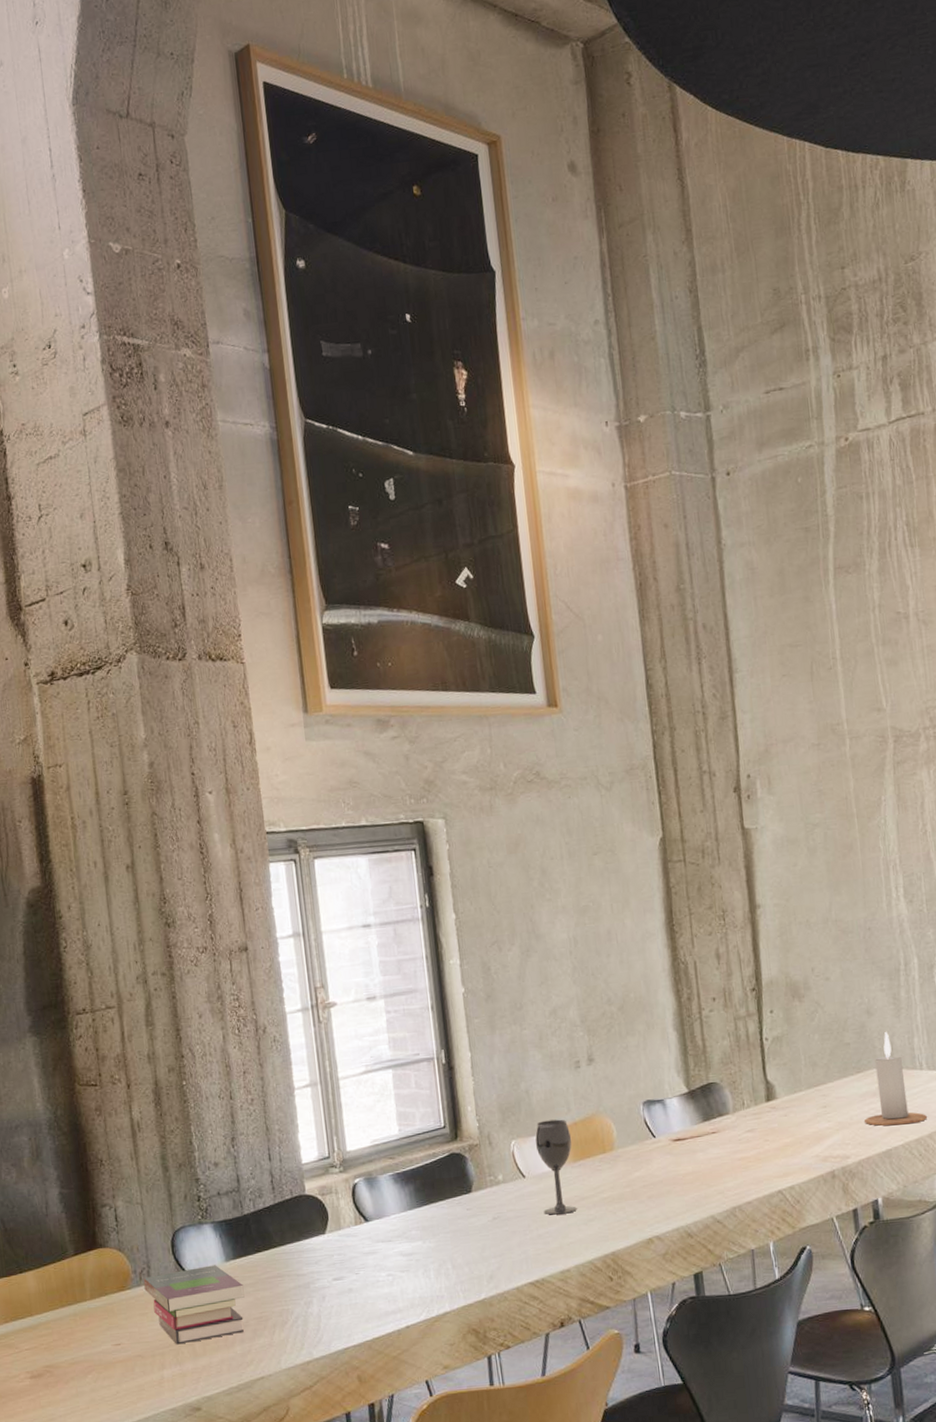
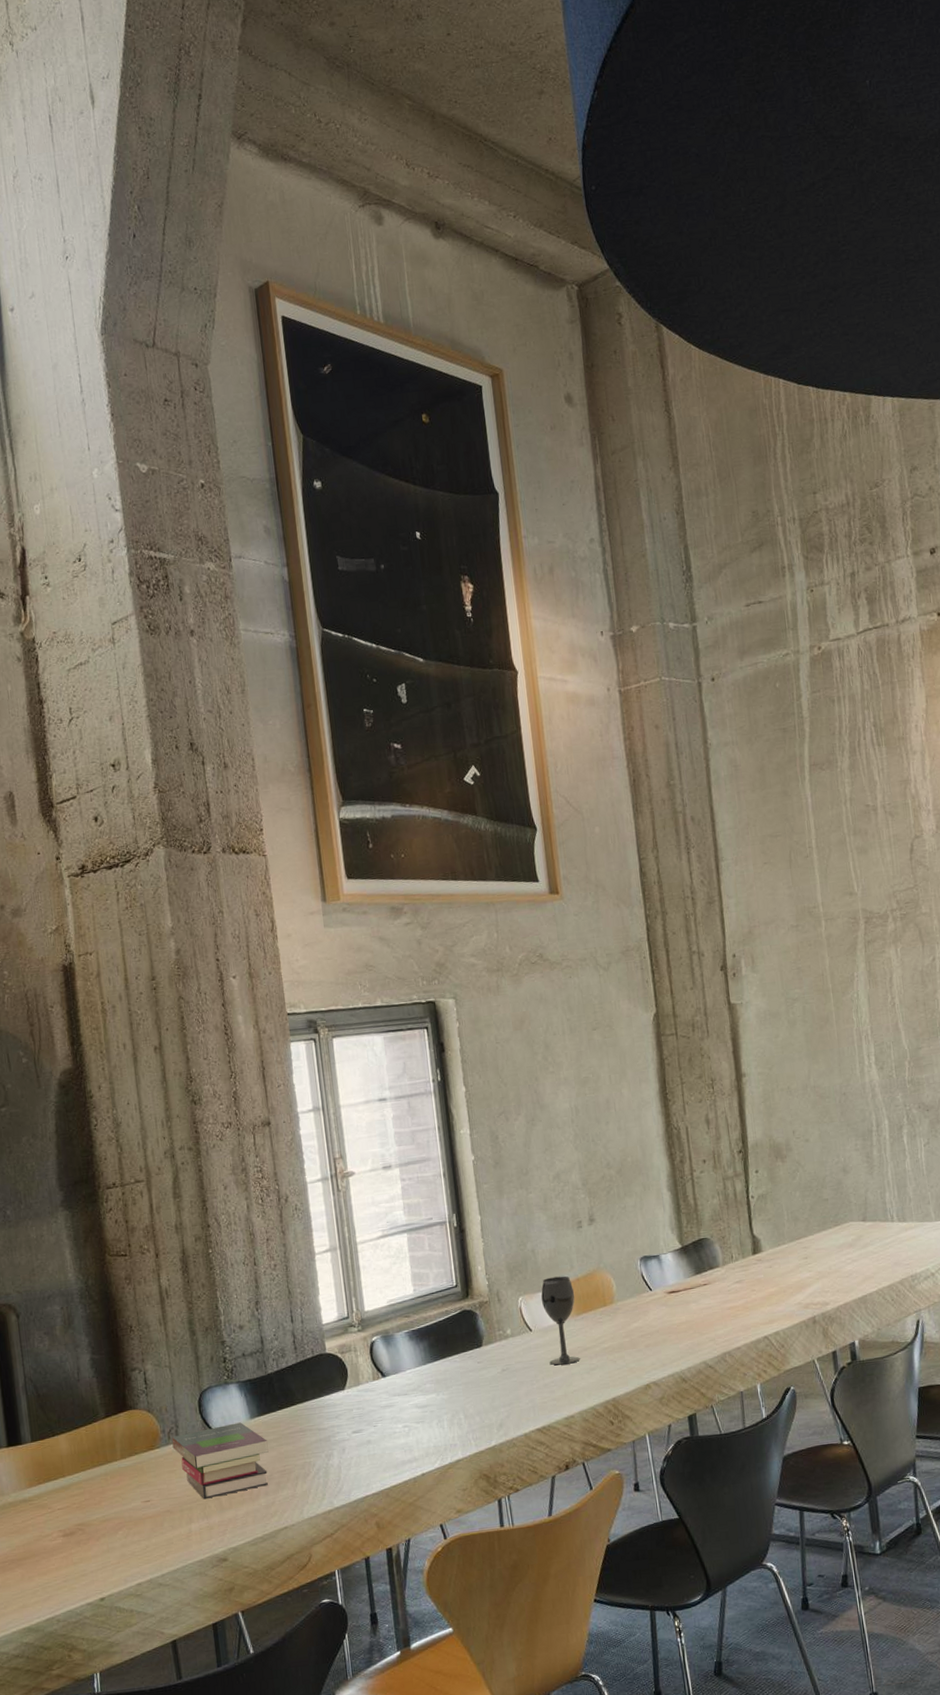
candle: present [863,1031,927,1126] -> none [841,1187,898,1274]

